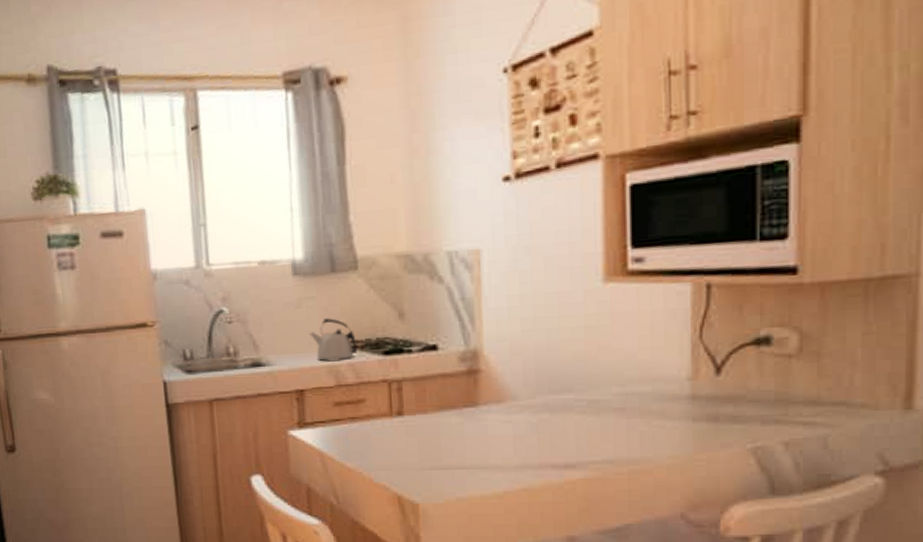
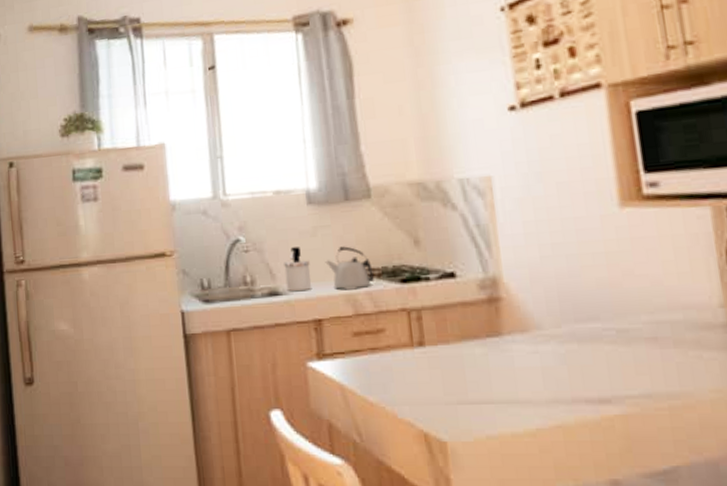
soap dispenser: none [267,318,295,363] -> present [284,247,311,292]

